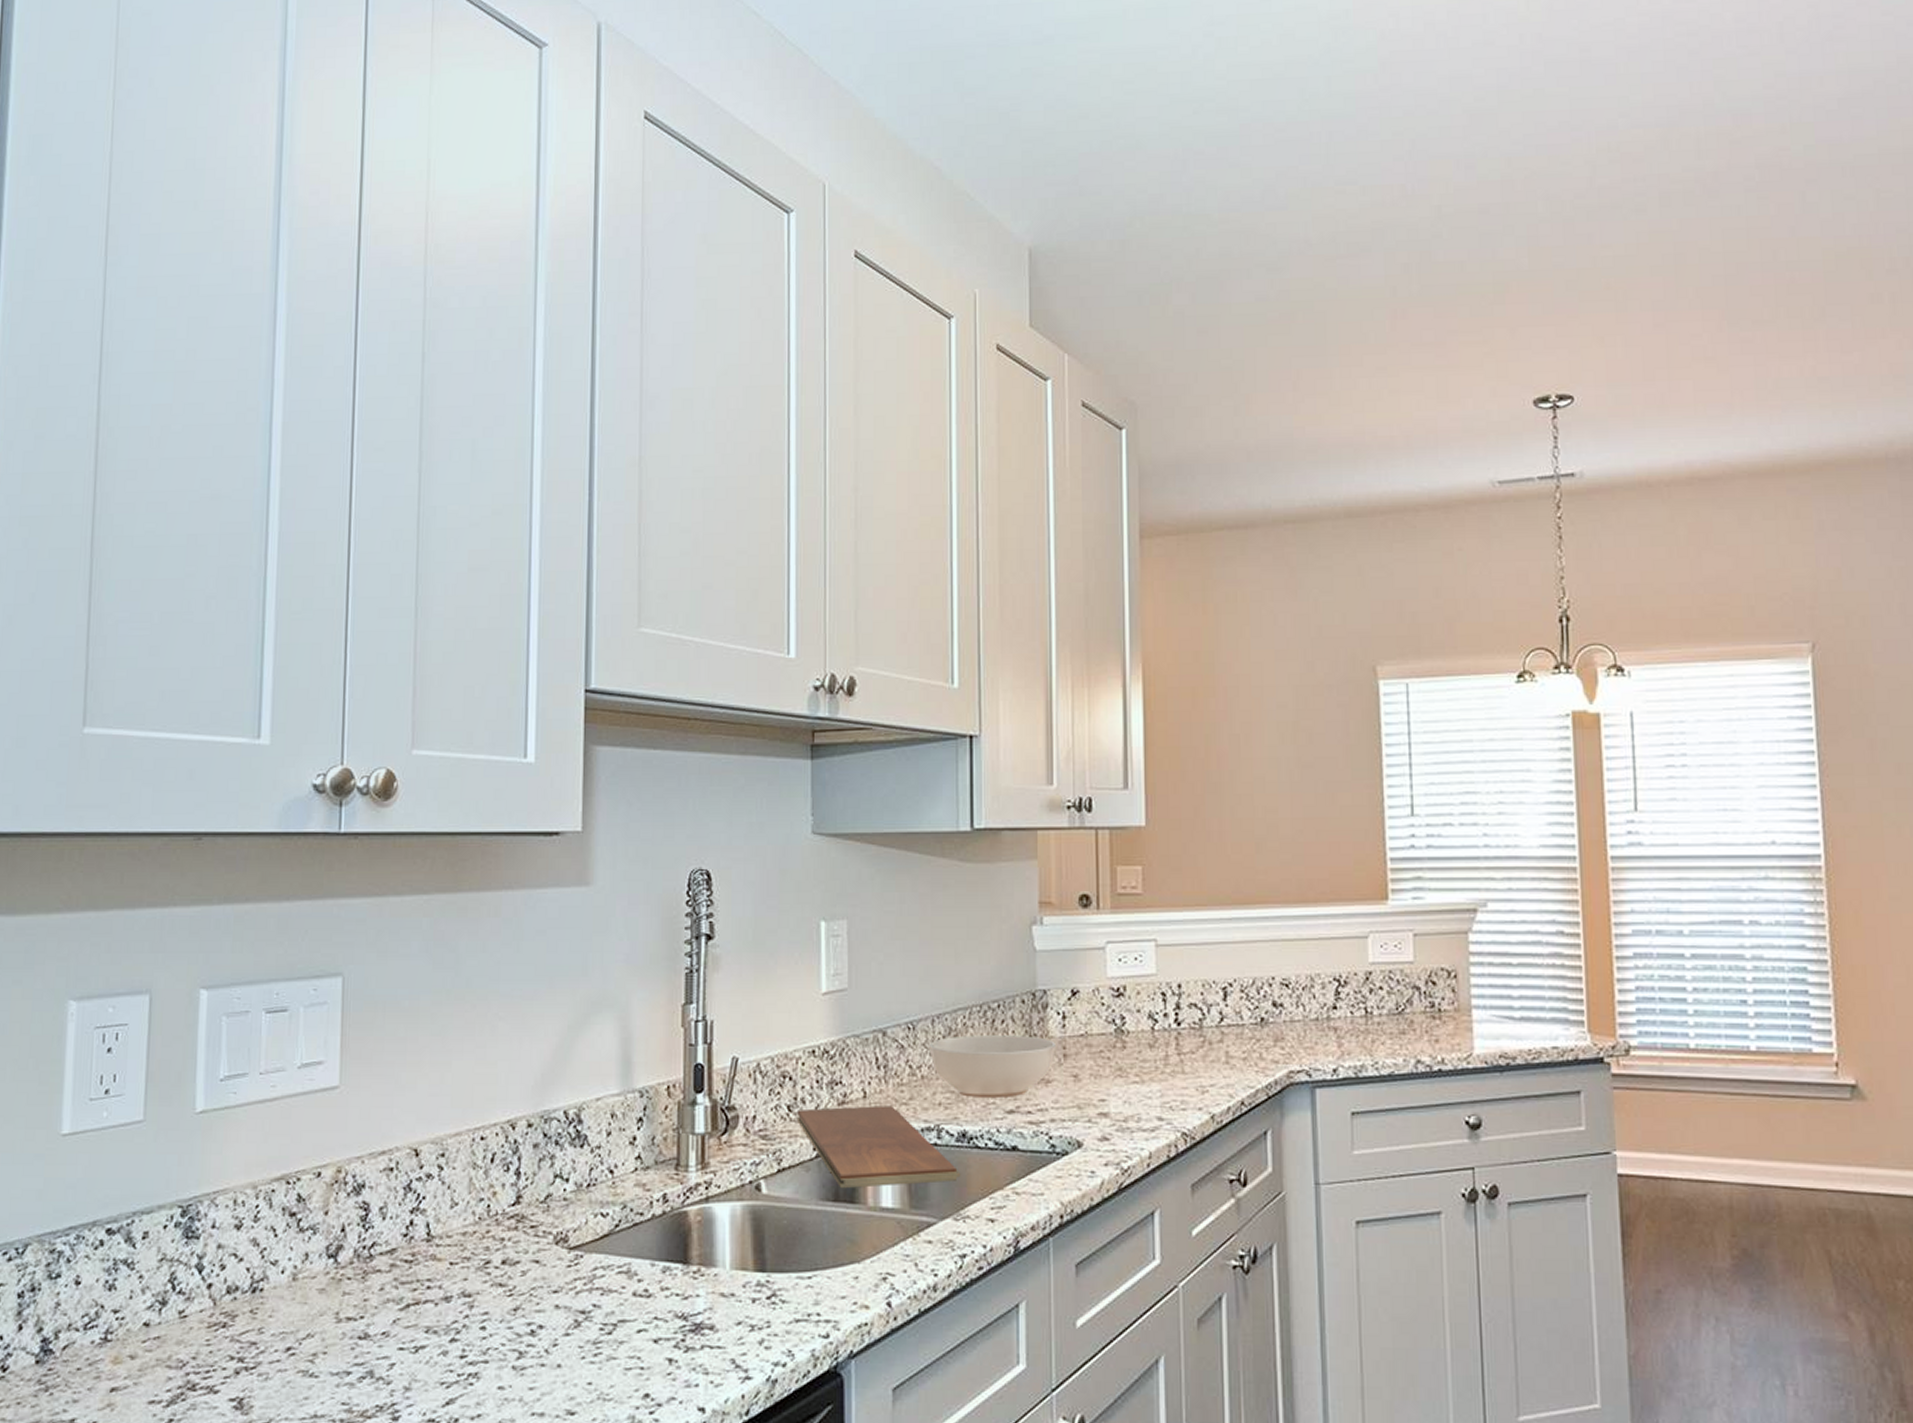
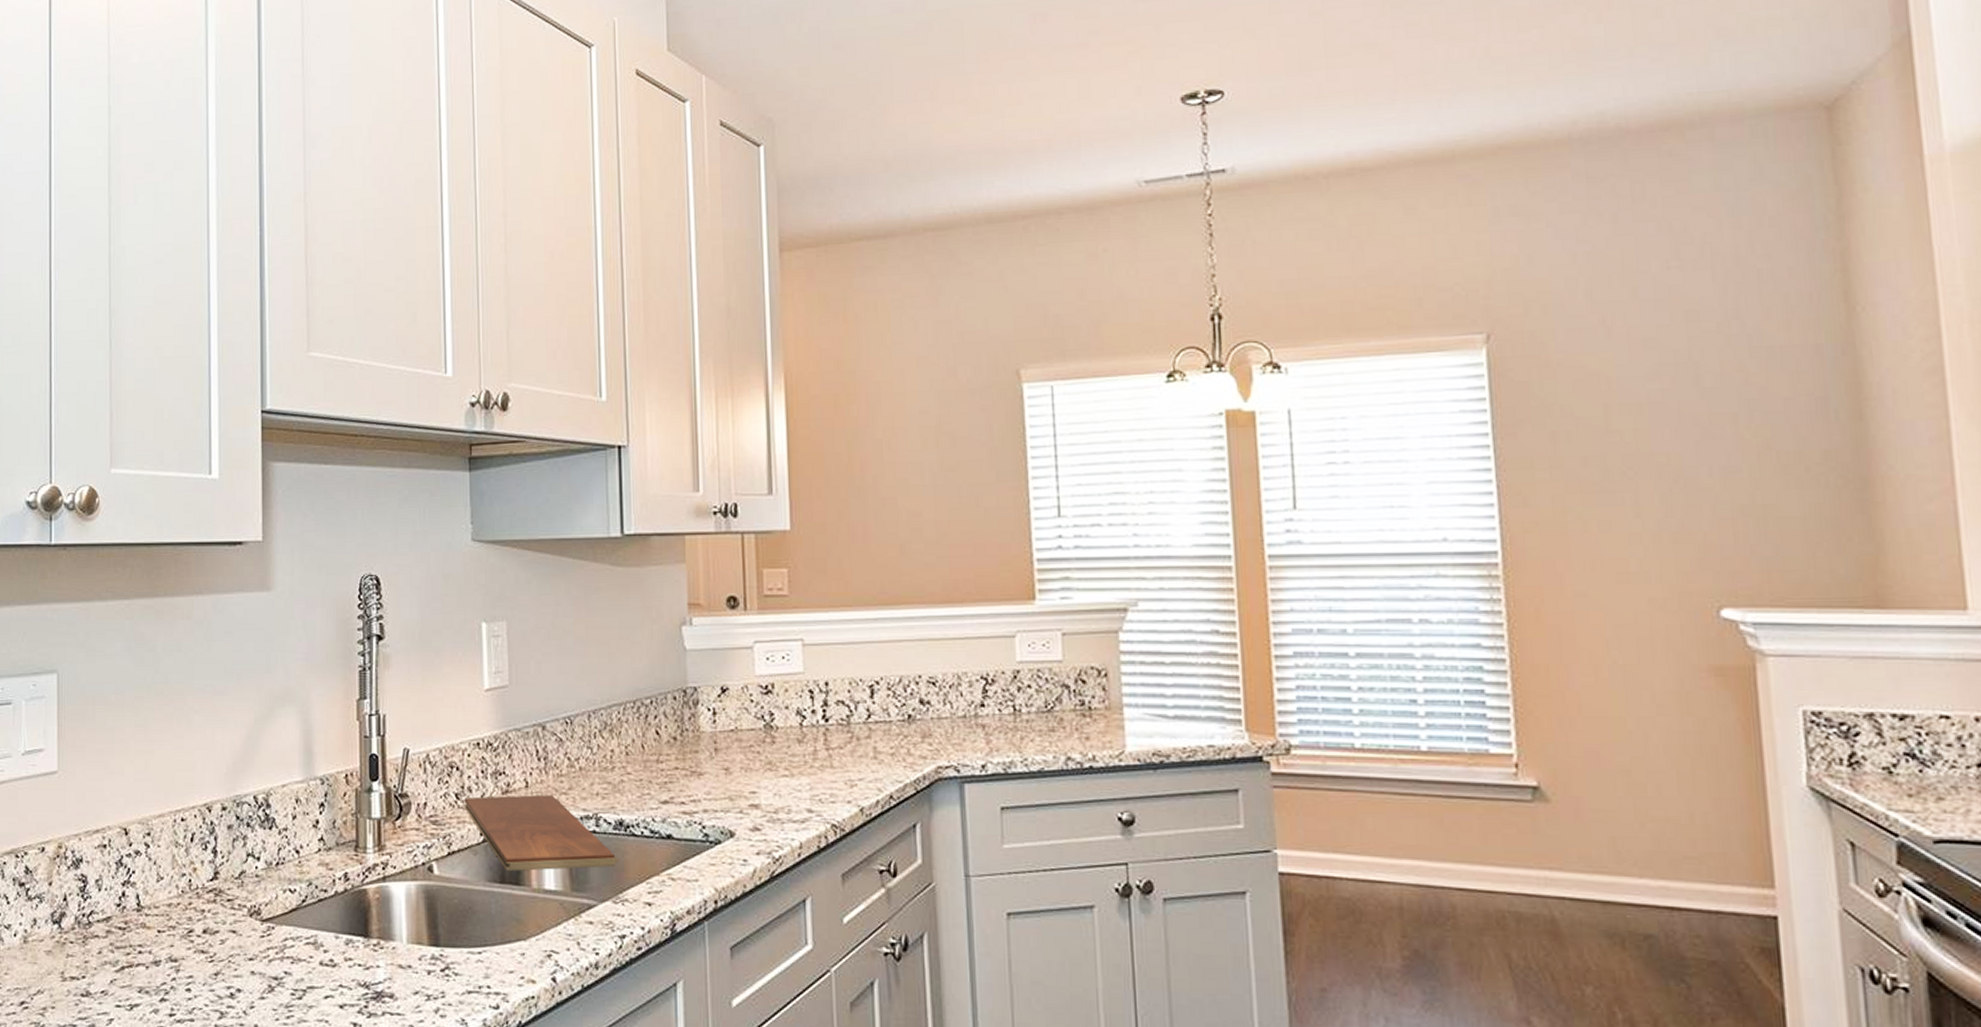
bowl: present [929,1035,1056,1099] -> none [586,730,707,790]

